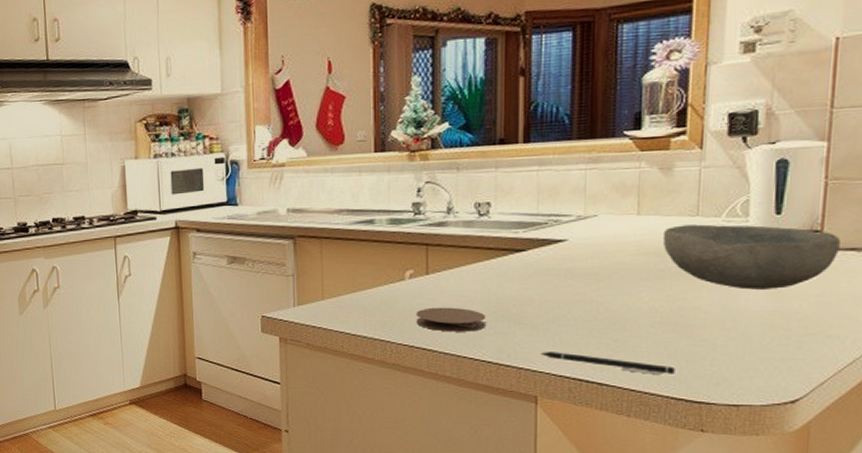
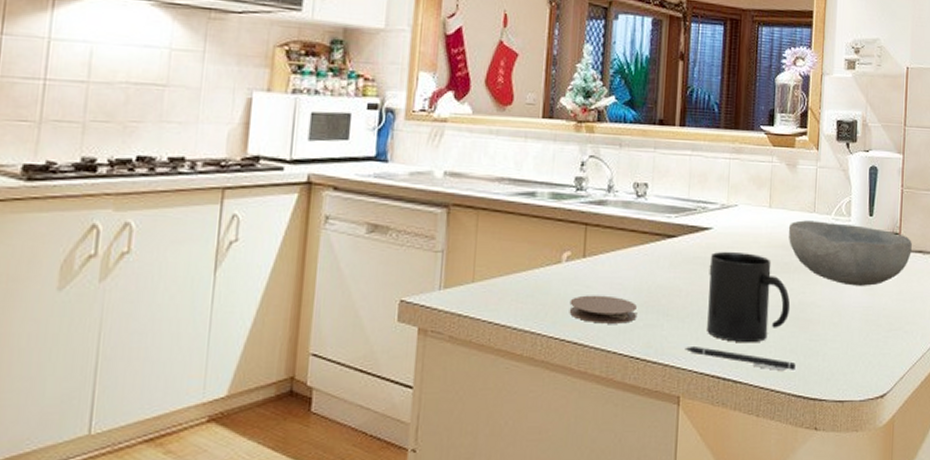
mug: none [565,261,668,349] -> present [707,251,791,343]

